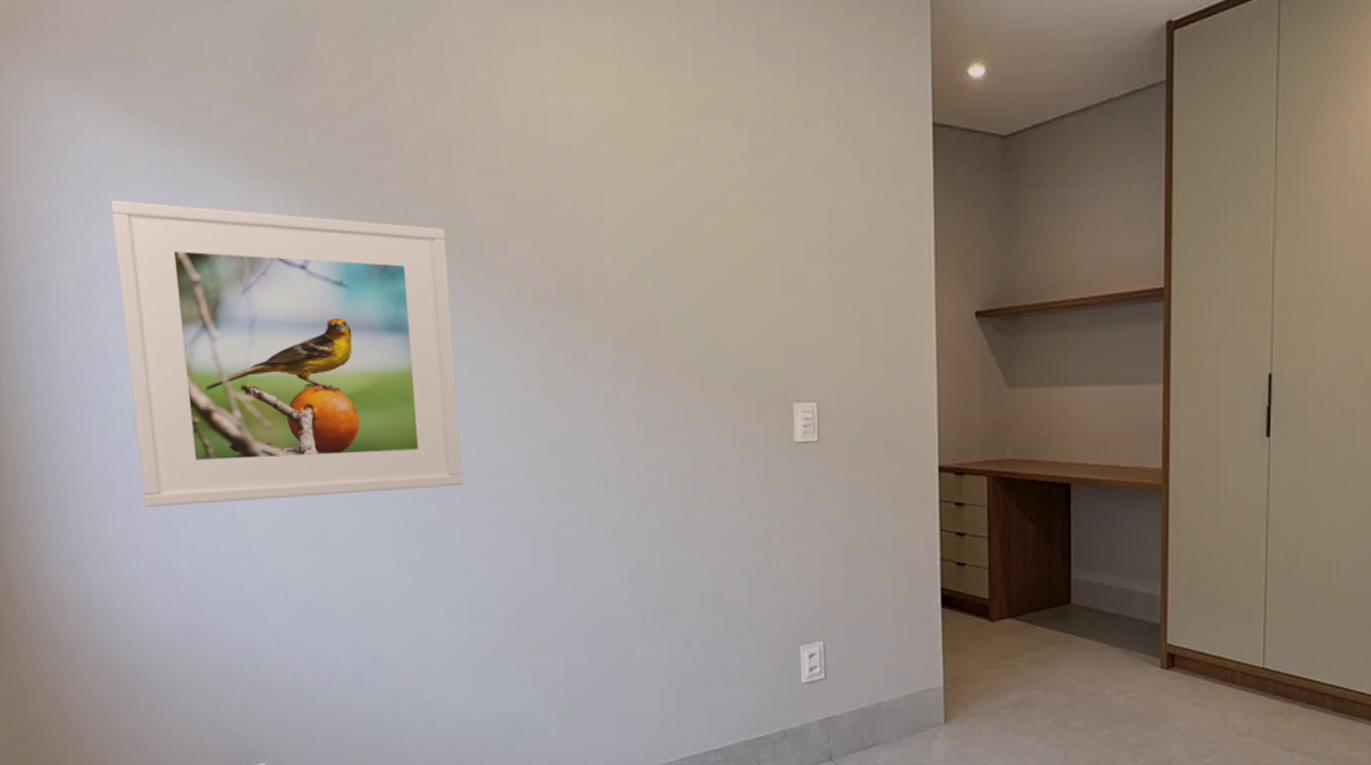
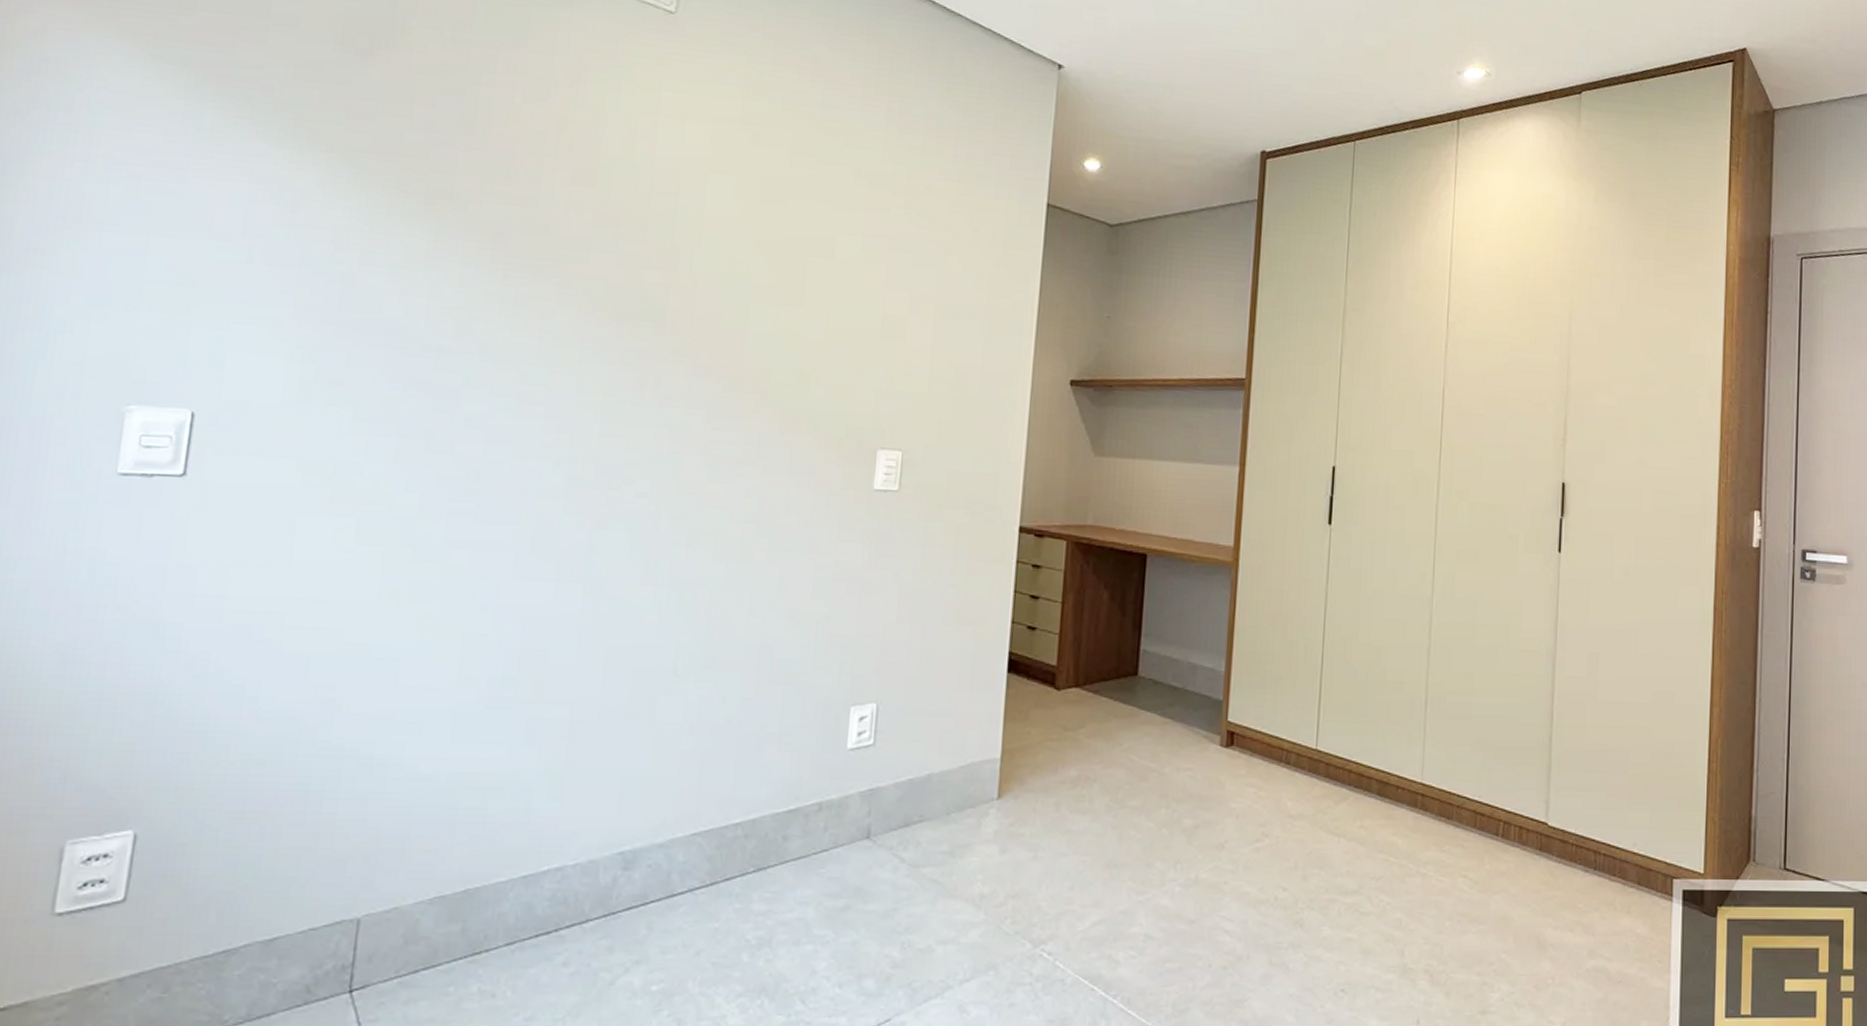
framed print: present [111,200,463,507] -> none [46,145,520,505]

